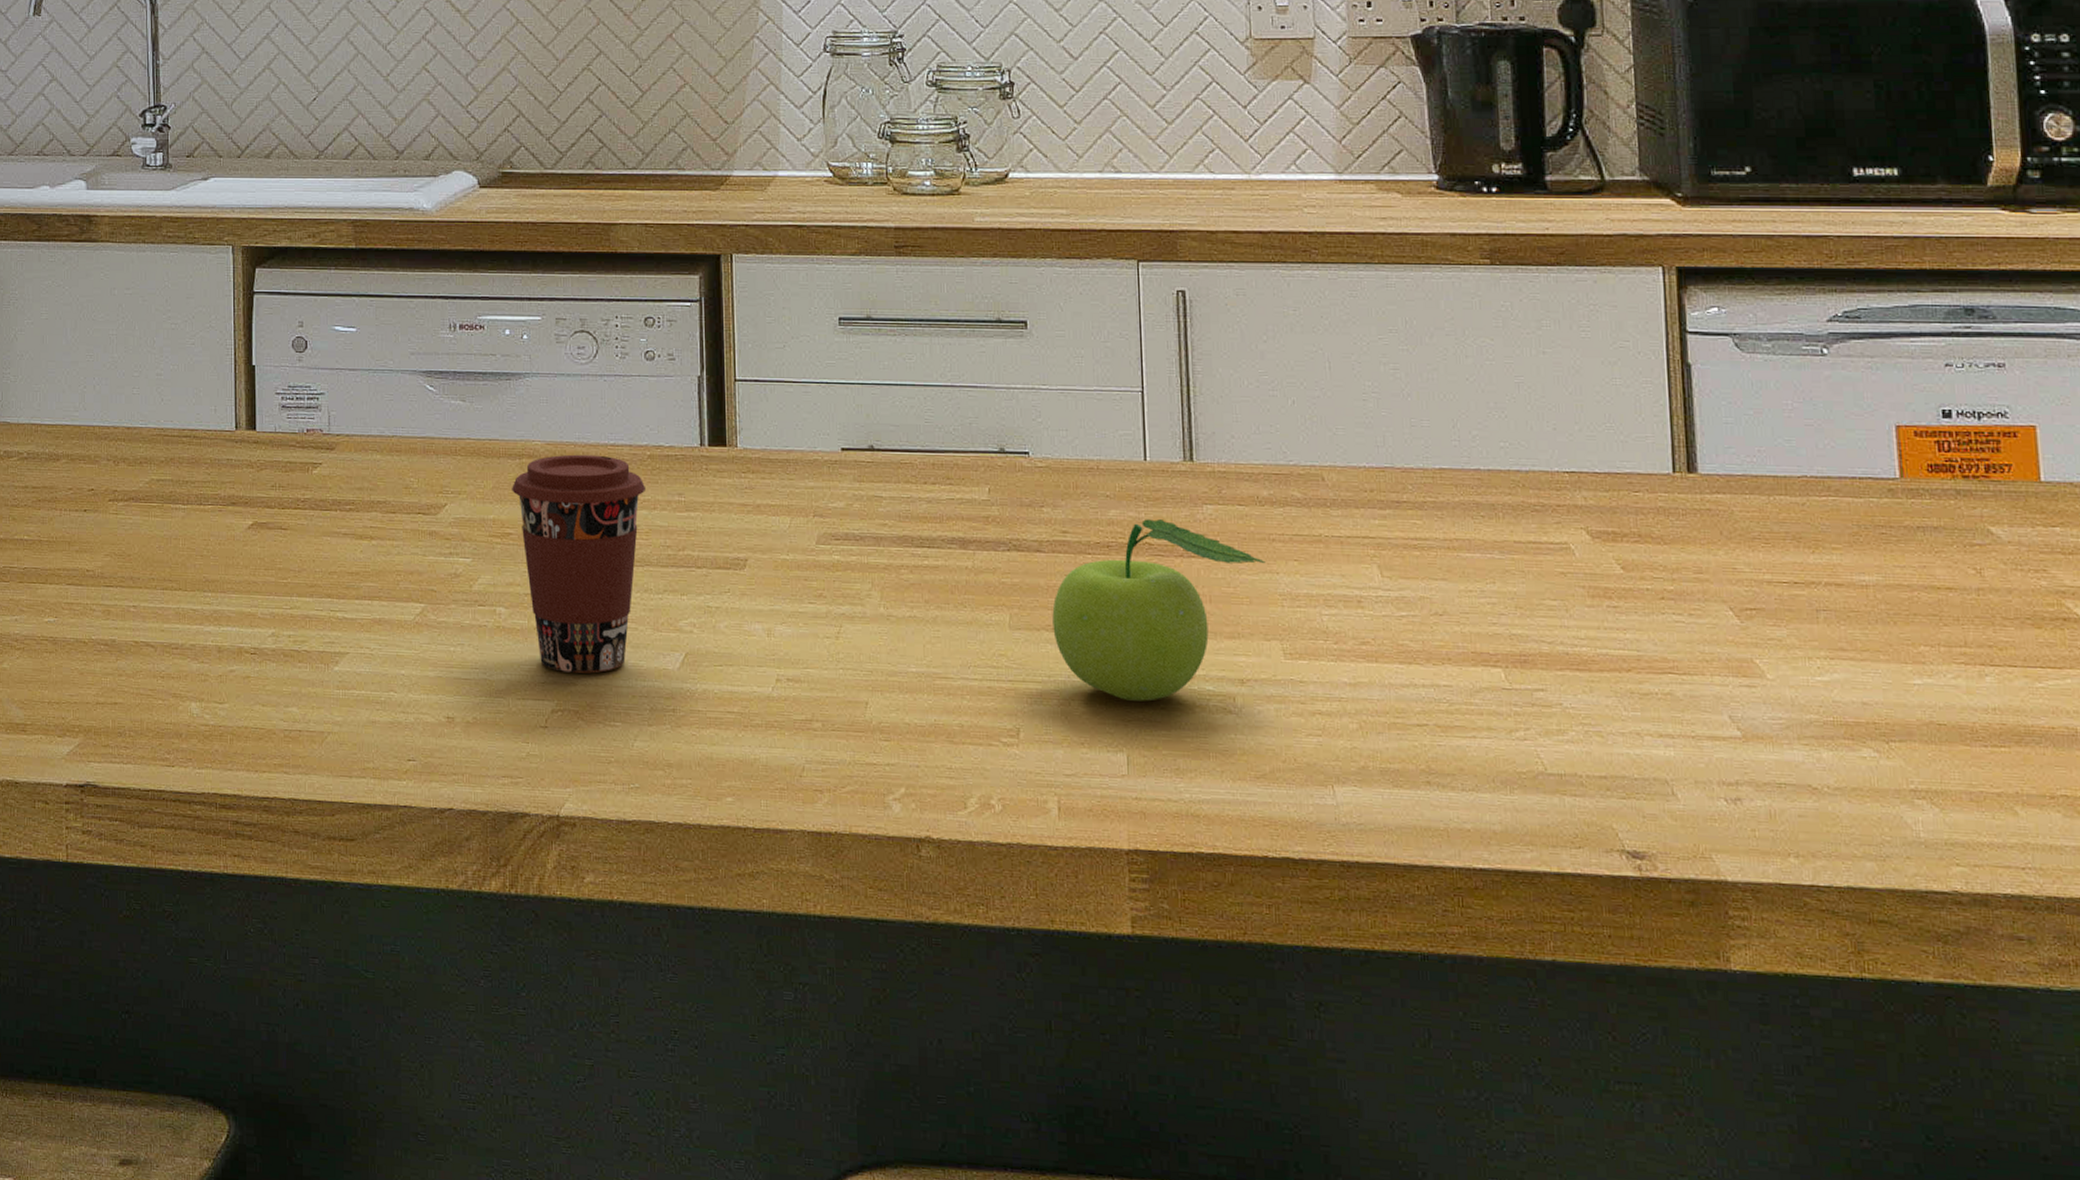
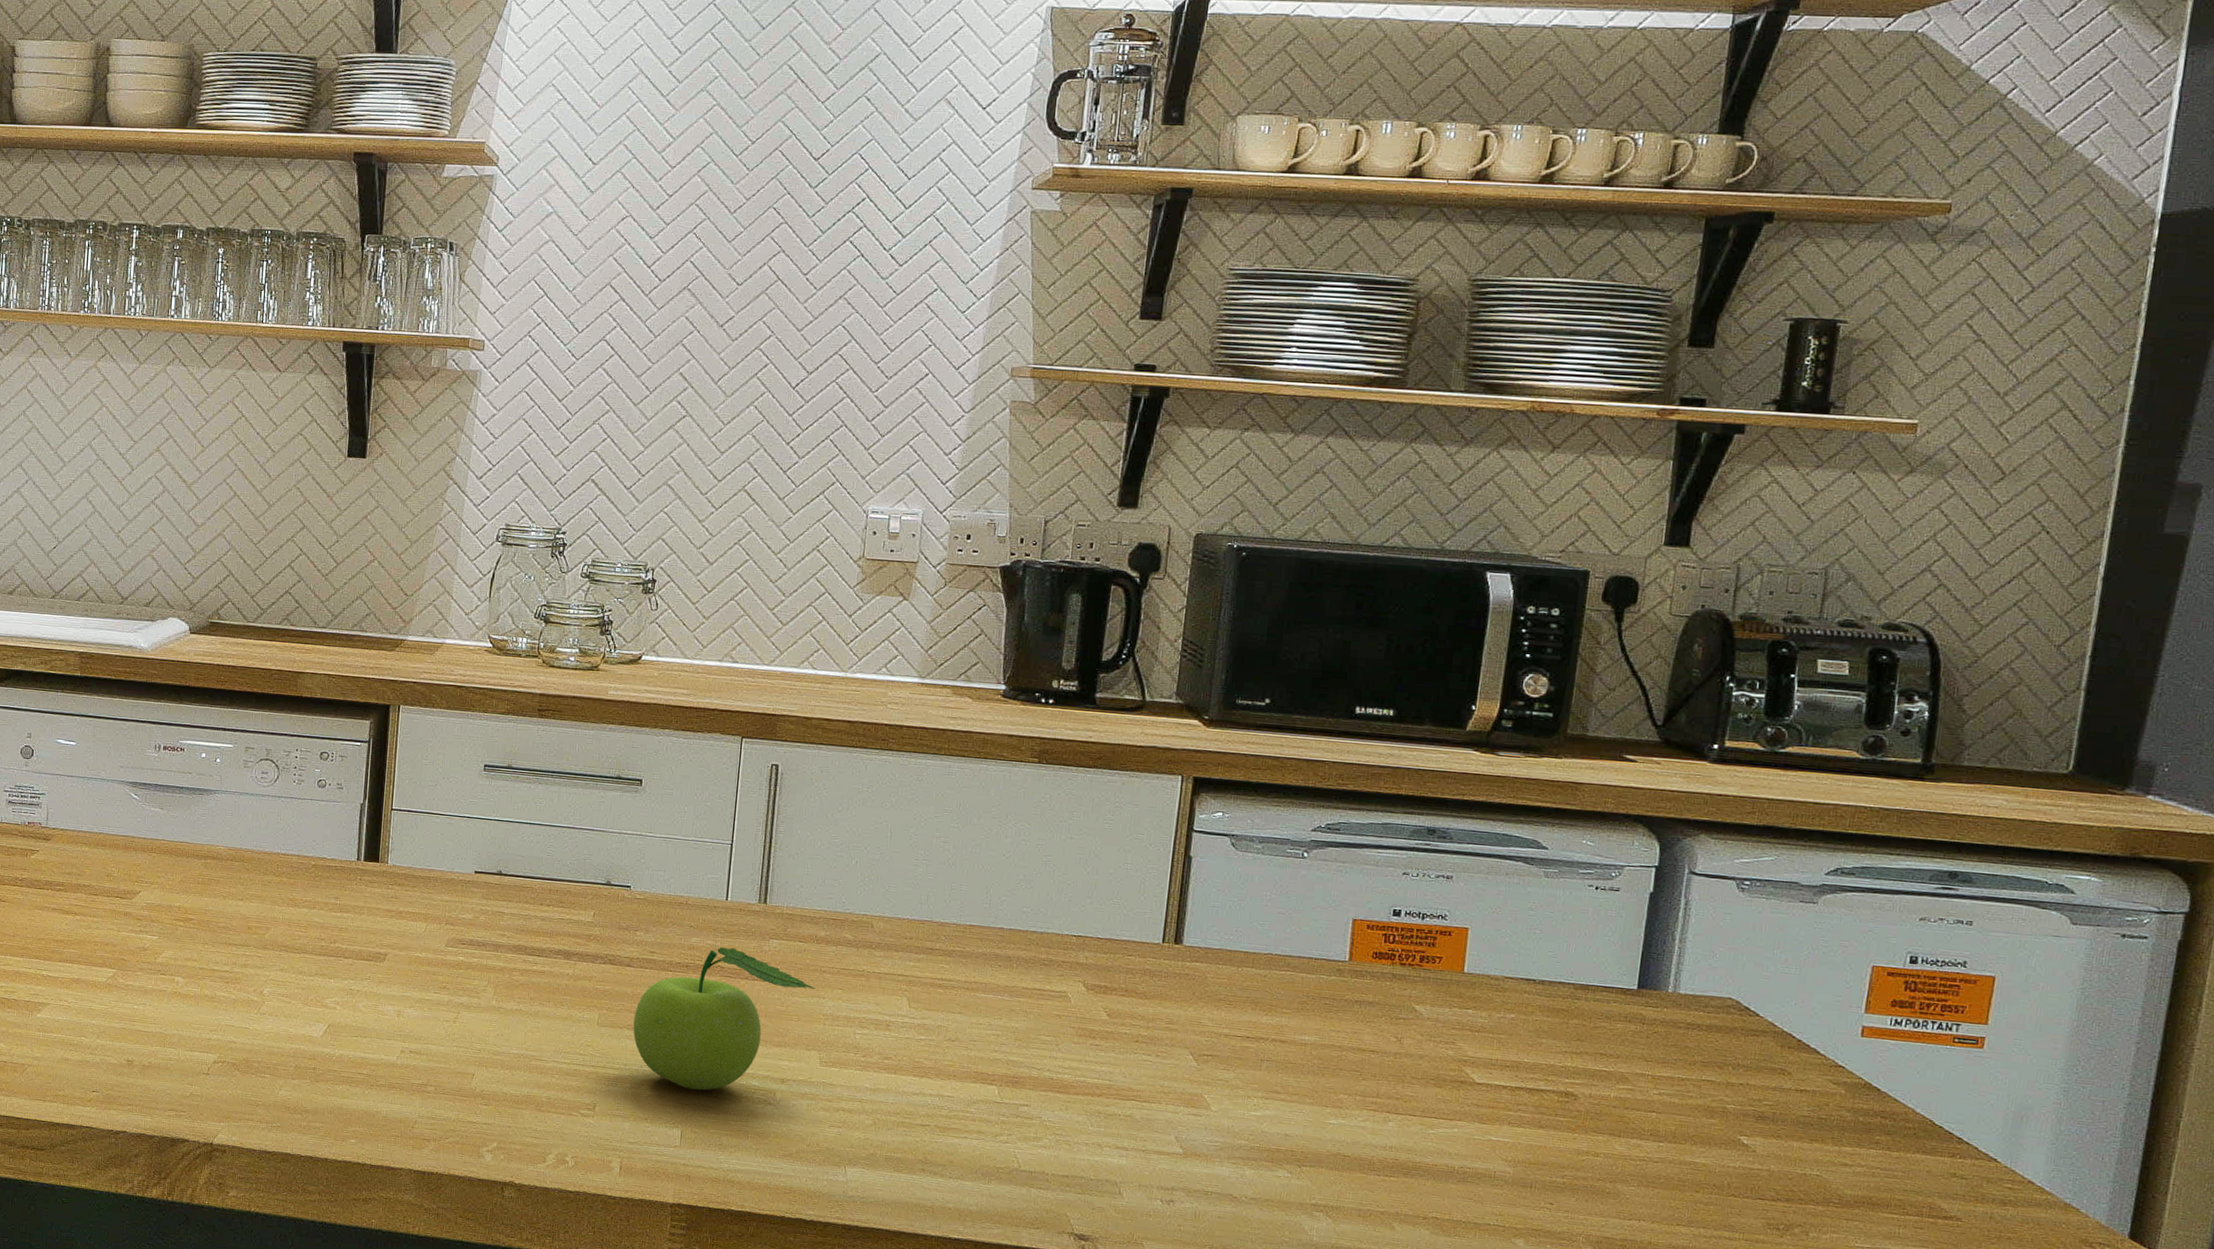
coffee cup: present [512,454,645,673] -> none [196,859,308,1035]

